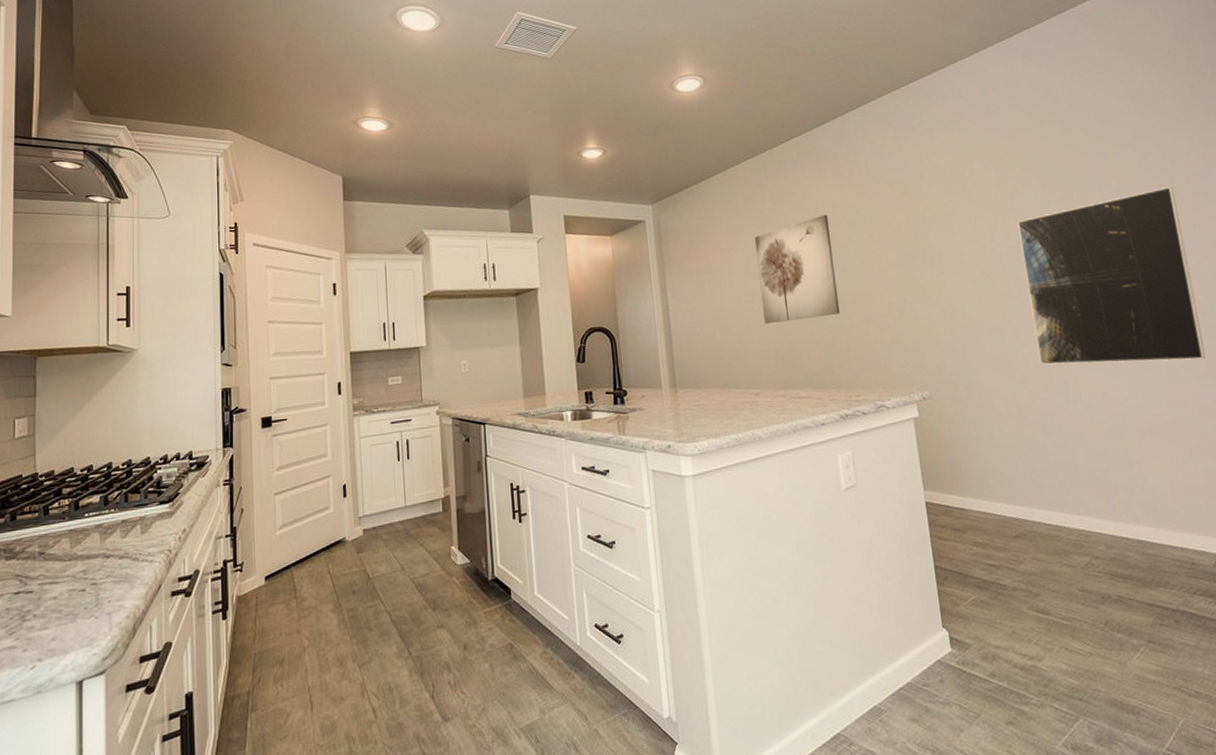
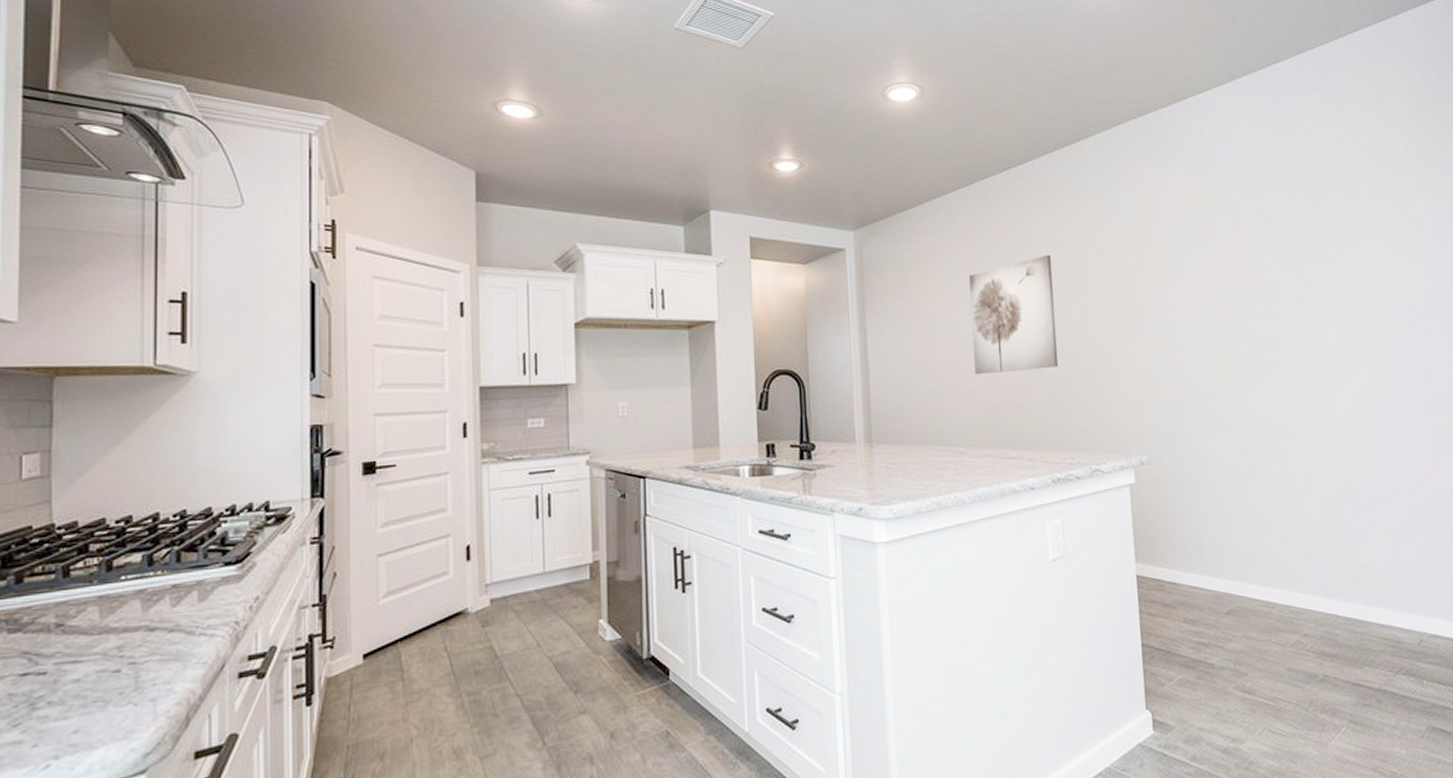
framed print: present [1017,186,1206,365] -> none [1251,246,1427,432]

